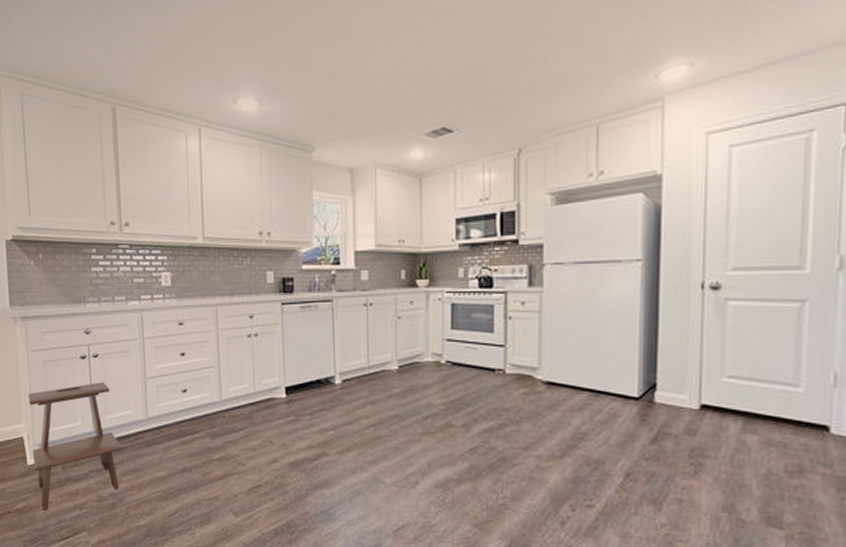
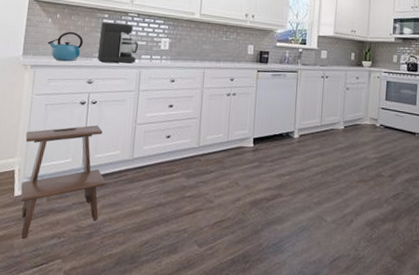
kettle: none [34,273,73,310] -> present [48,31,83,61]
coffee maker: none [90,258,135,308] -> present [97,22,138,64]

